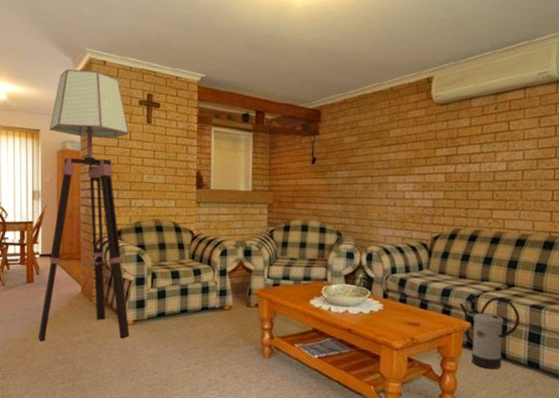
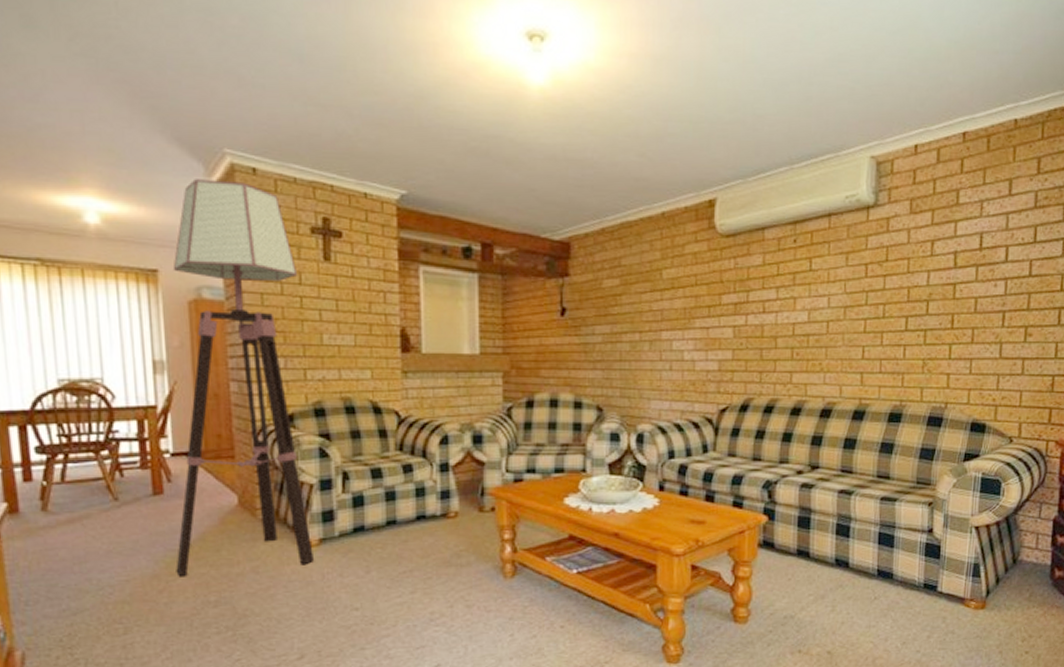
watering can: present [458,296,520,369] -> none [752,481,826,572]

